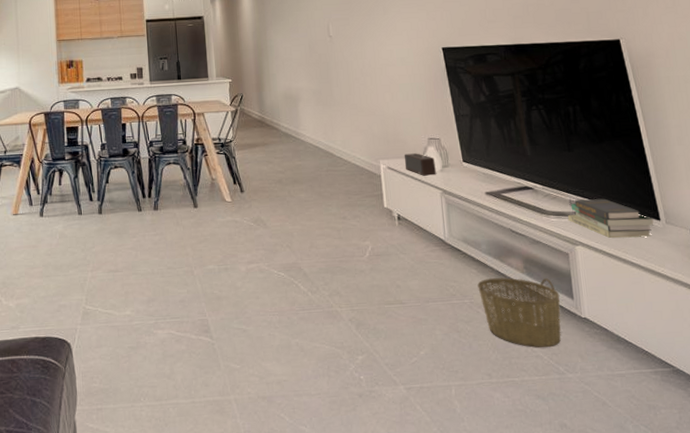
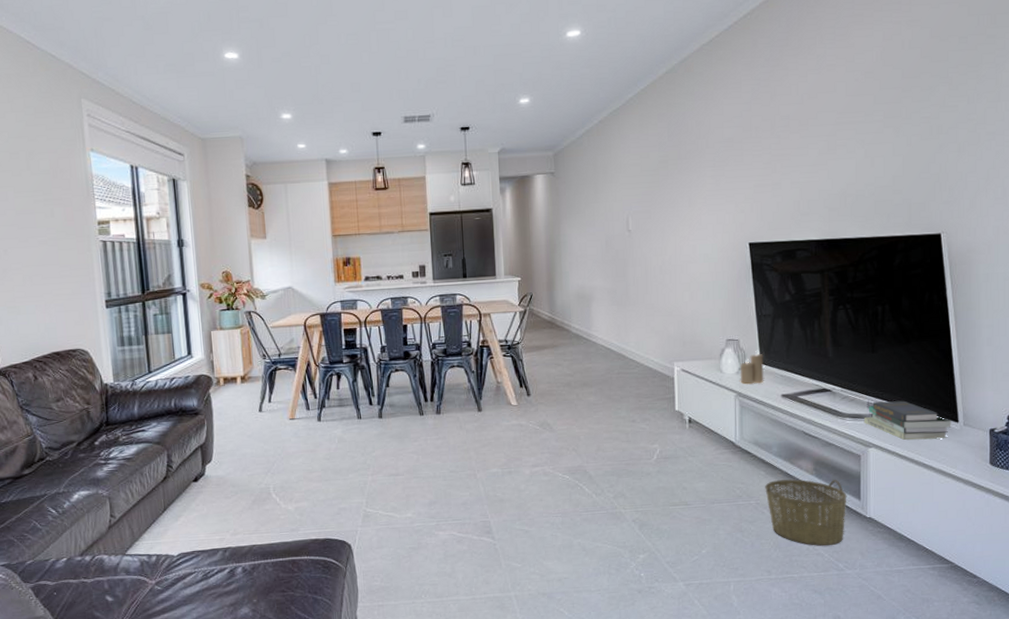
speaker: present [404,153,436,176] -> none [699,355,732,379]
candle: none [443,148,467,182] -> present [740,350,764,385]

